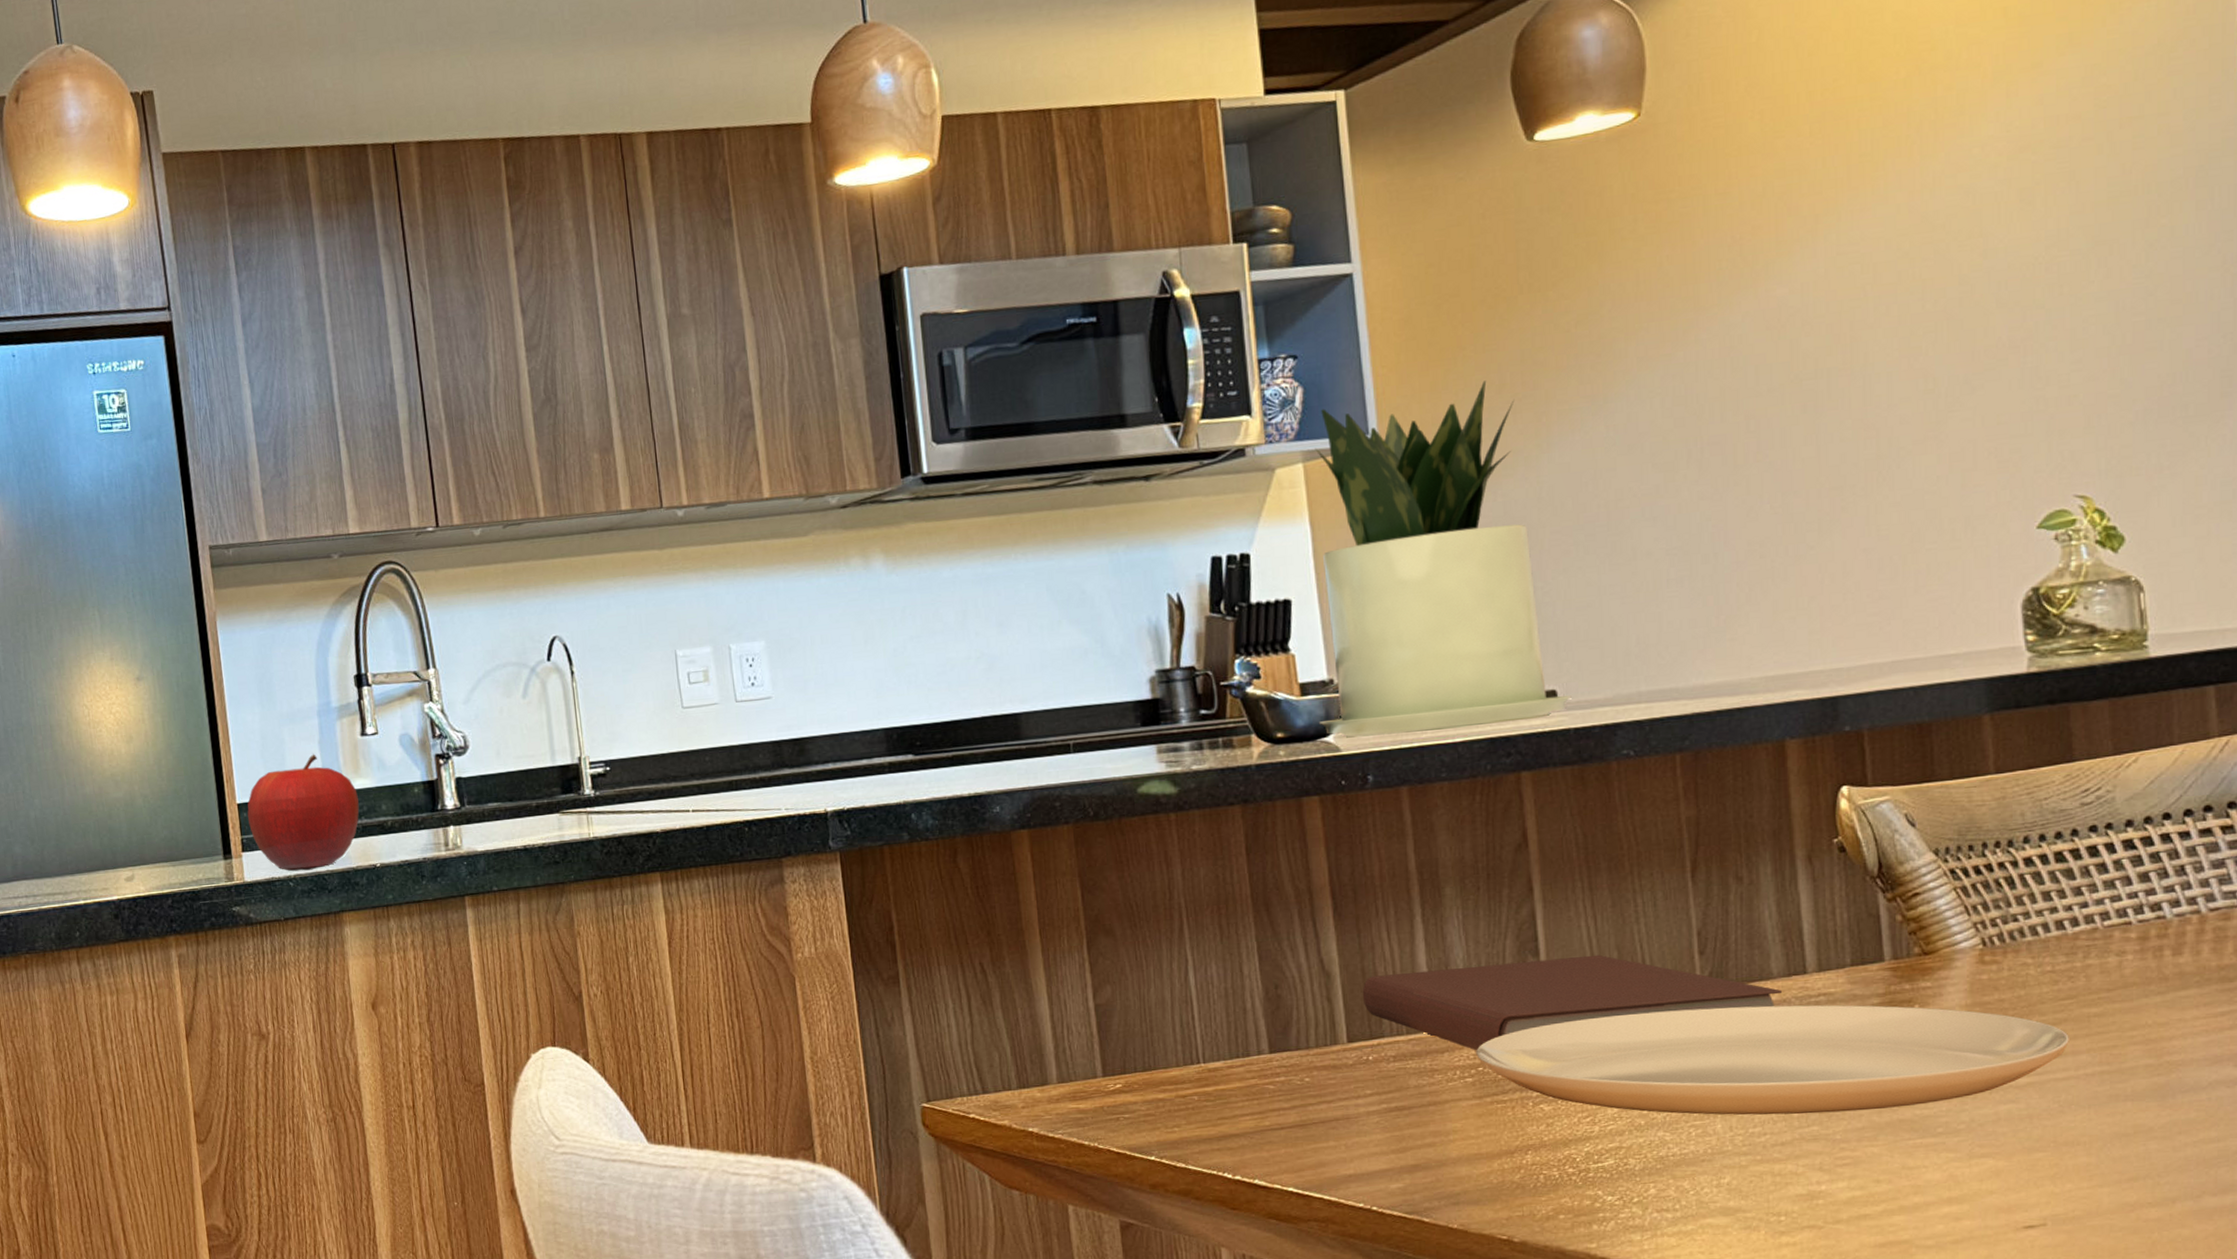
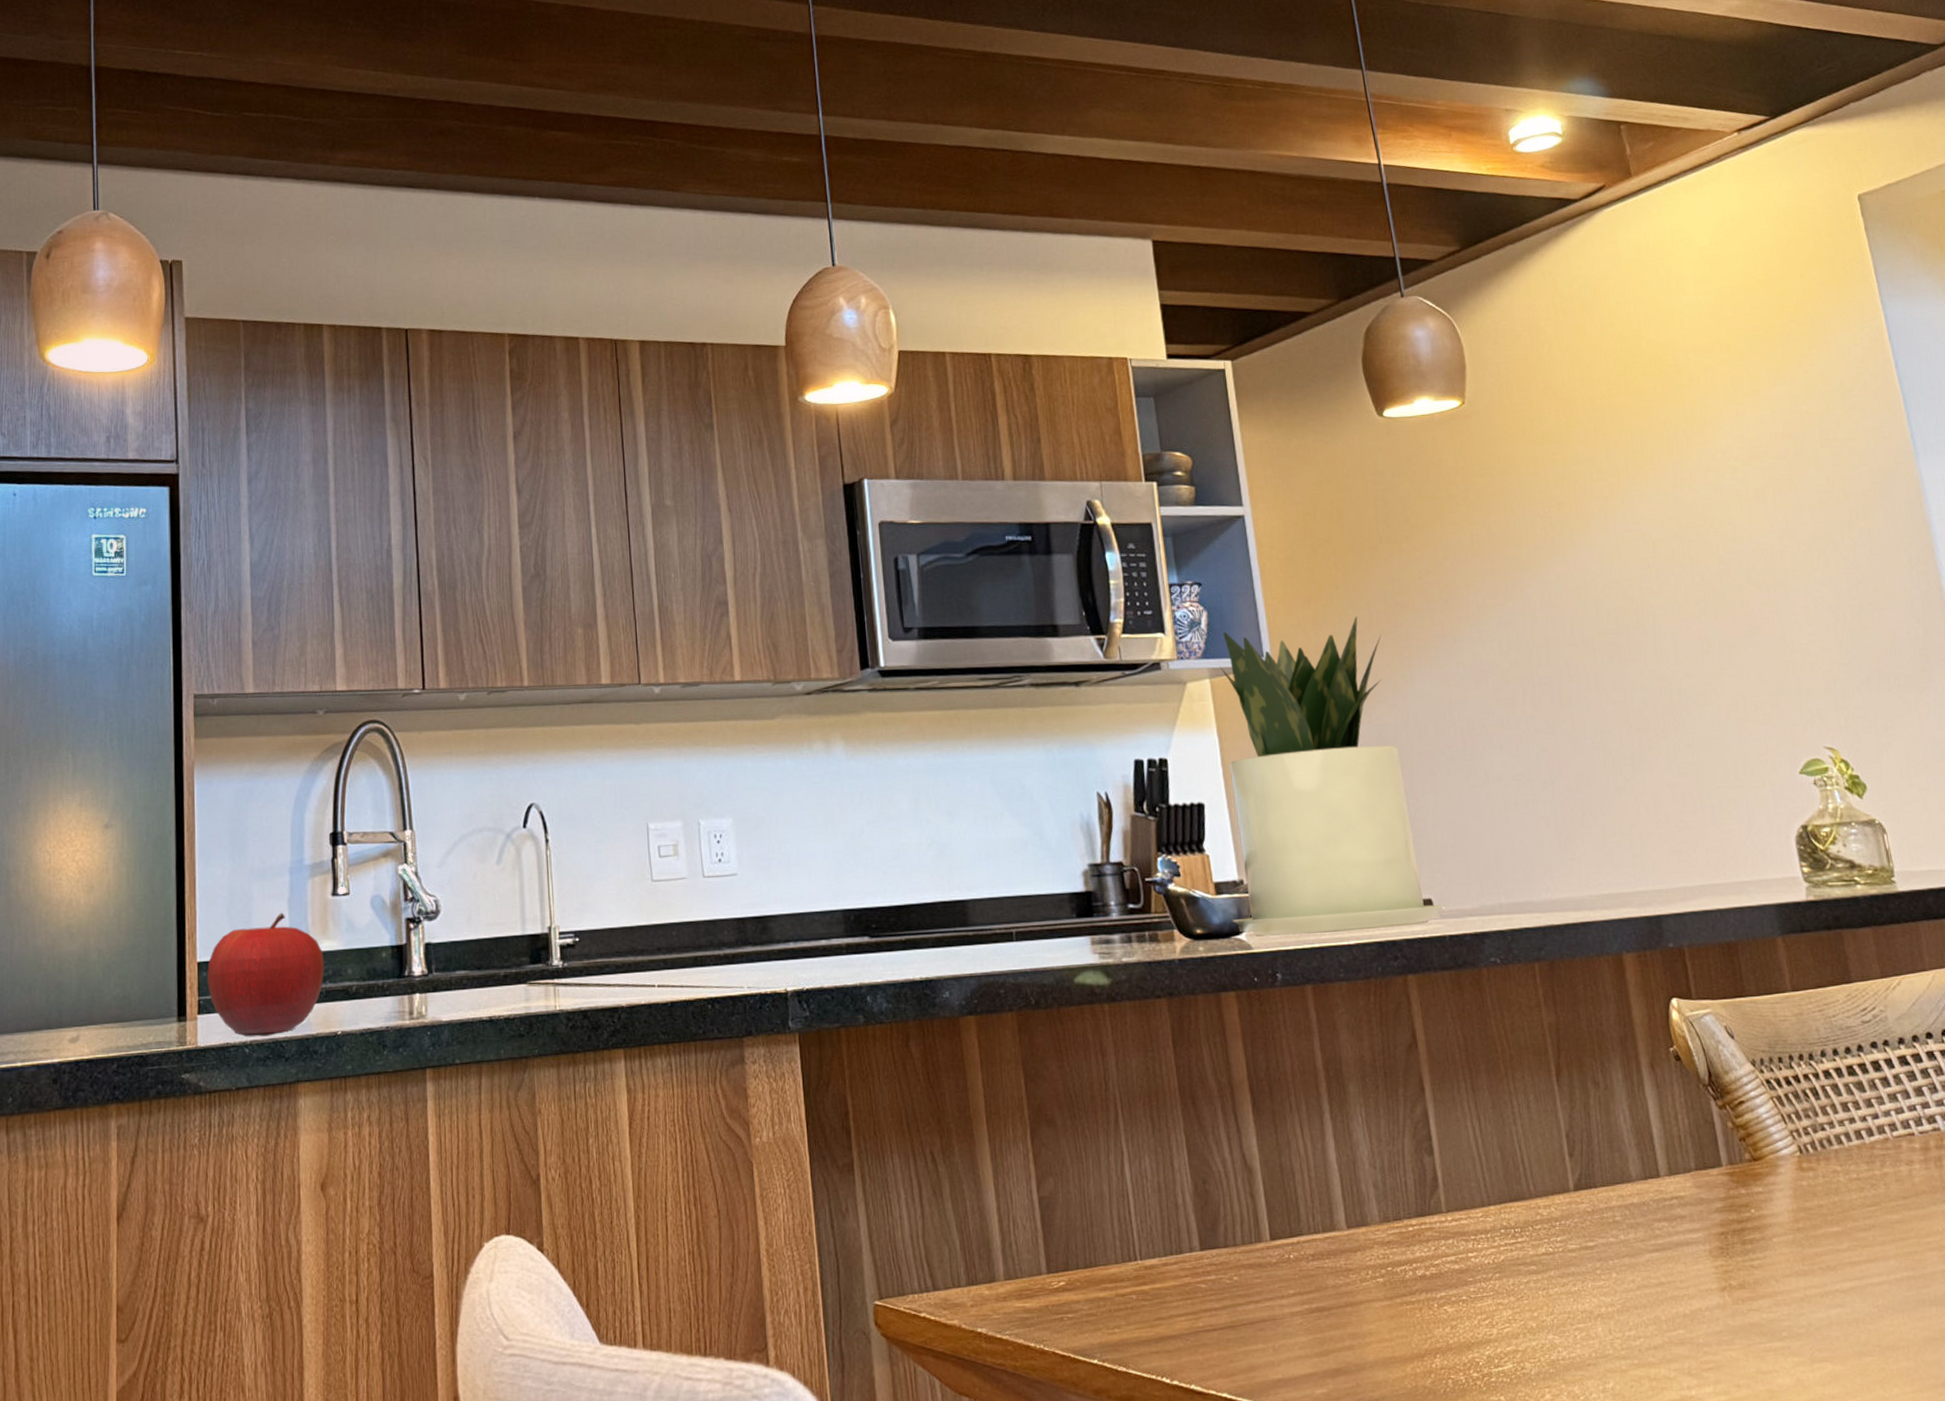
book: present [1362,954,1782,1051] -> none [1281,1155,1641,1250]
plate: present [1476,1004,2069,1115] -> none [1384,1208,1879,1318]

